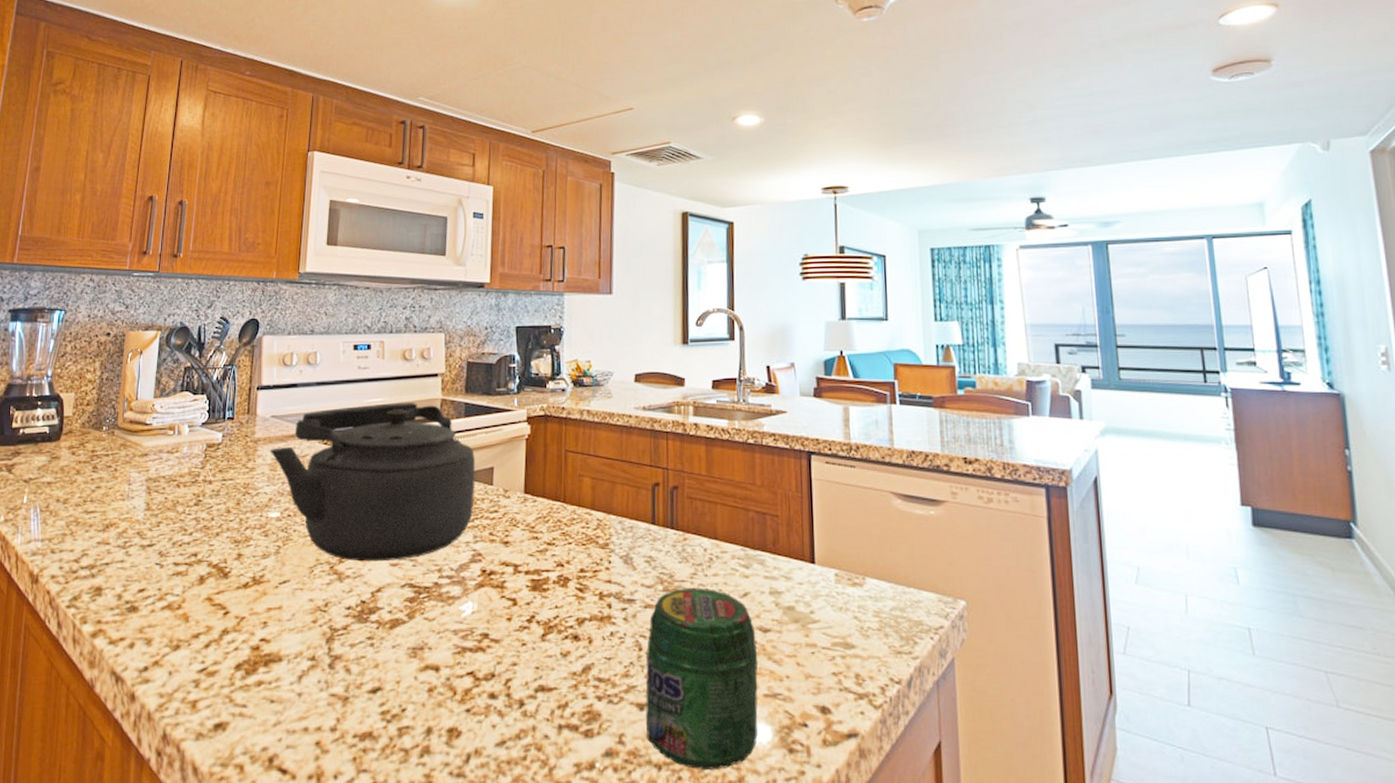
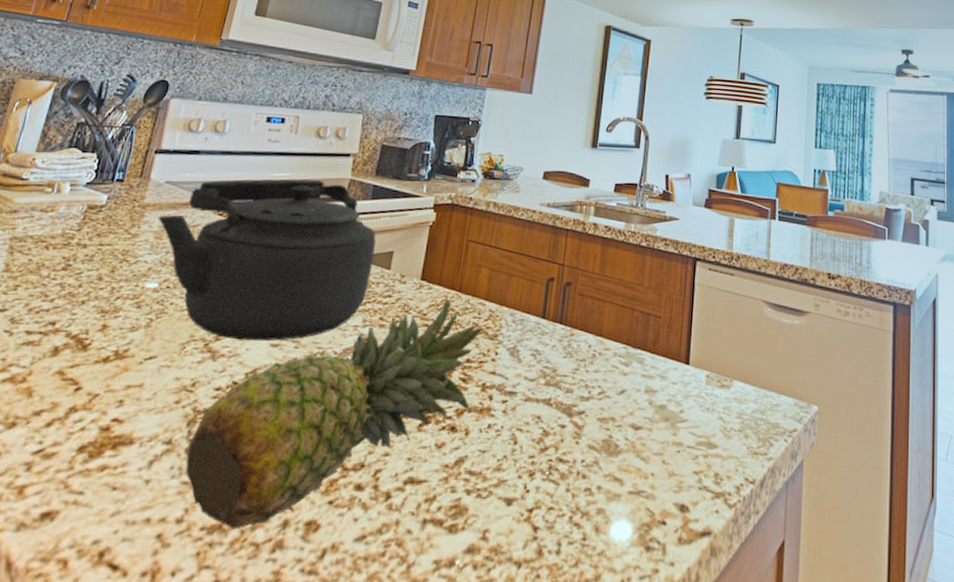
fruit: none [331,509,593,737] -> present [185,297,483,530]
jar: present [645,587,758,771] -> none [510,382,628,568]

